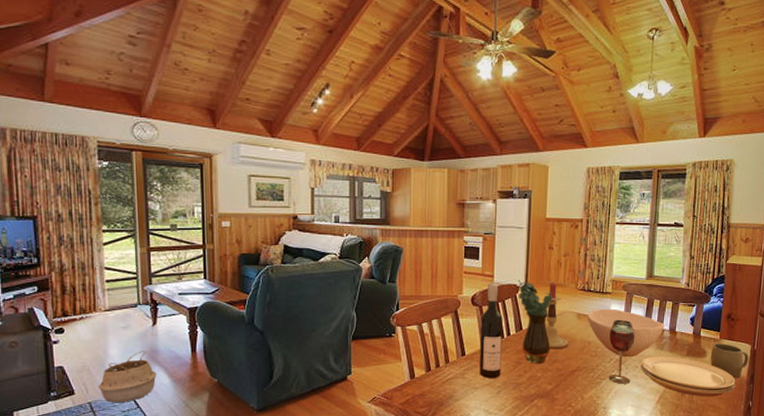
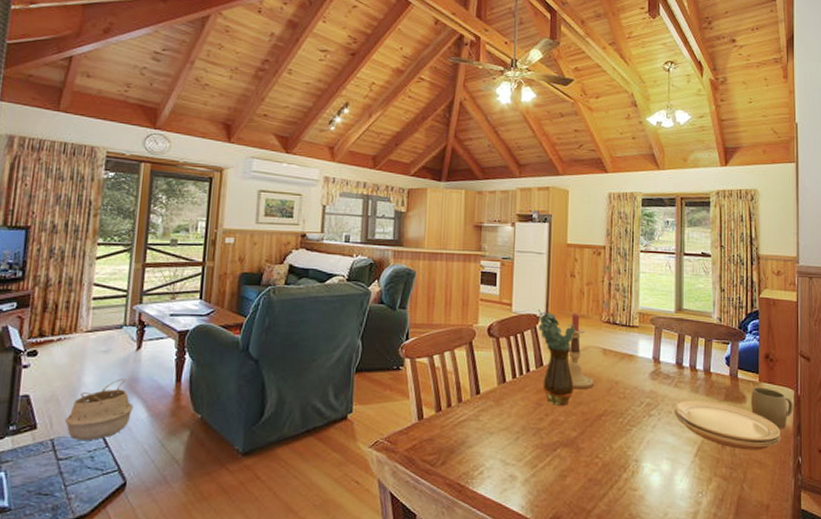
bottle: present [479,282,503,378] -> none [495,311,522,421]
bowl: present [587,308,665,358] -> none [614,344,698,401]
wineglass: present [608,319,635,384] -> none [637,356,667,432]

